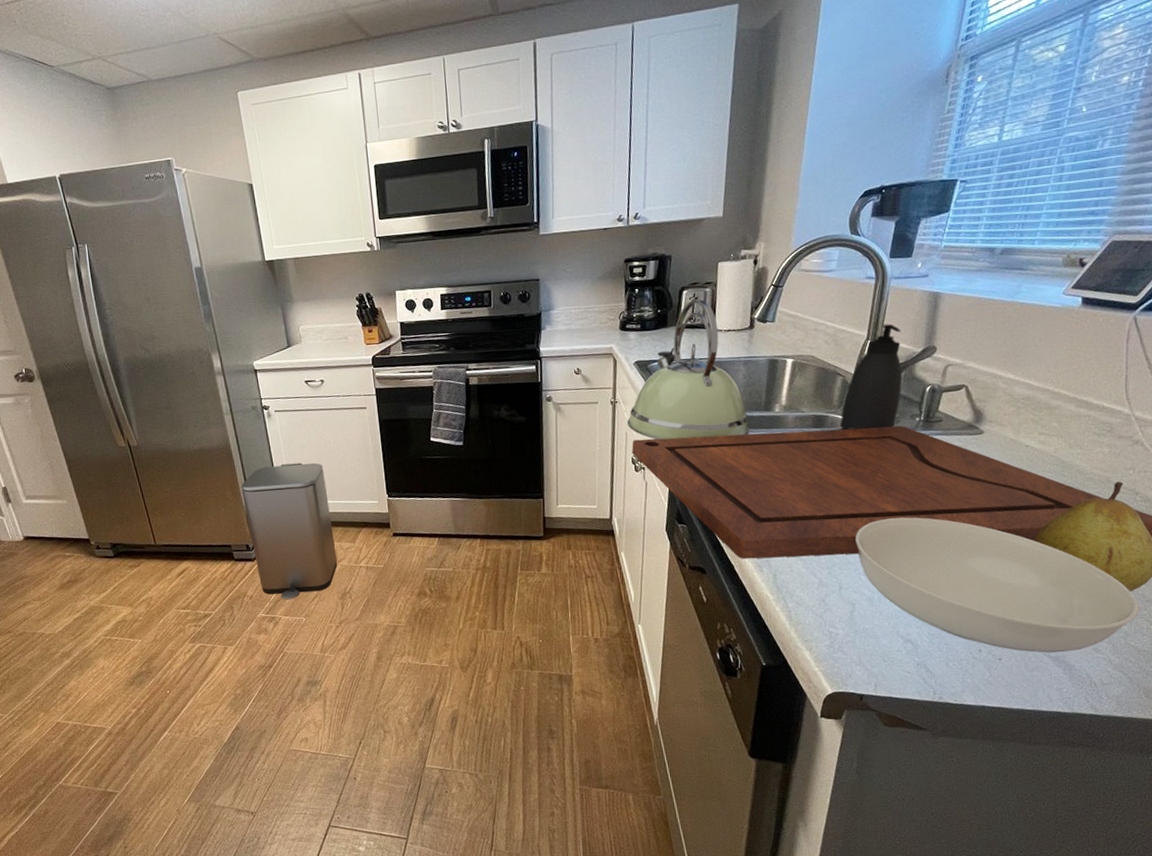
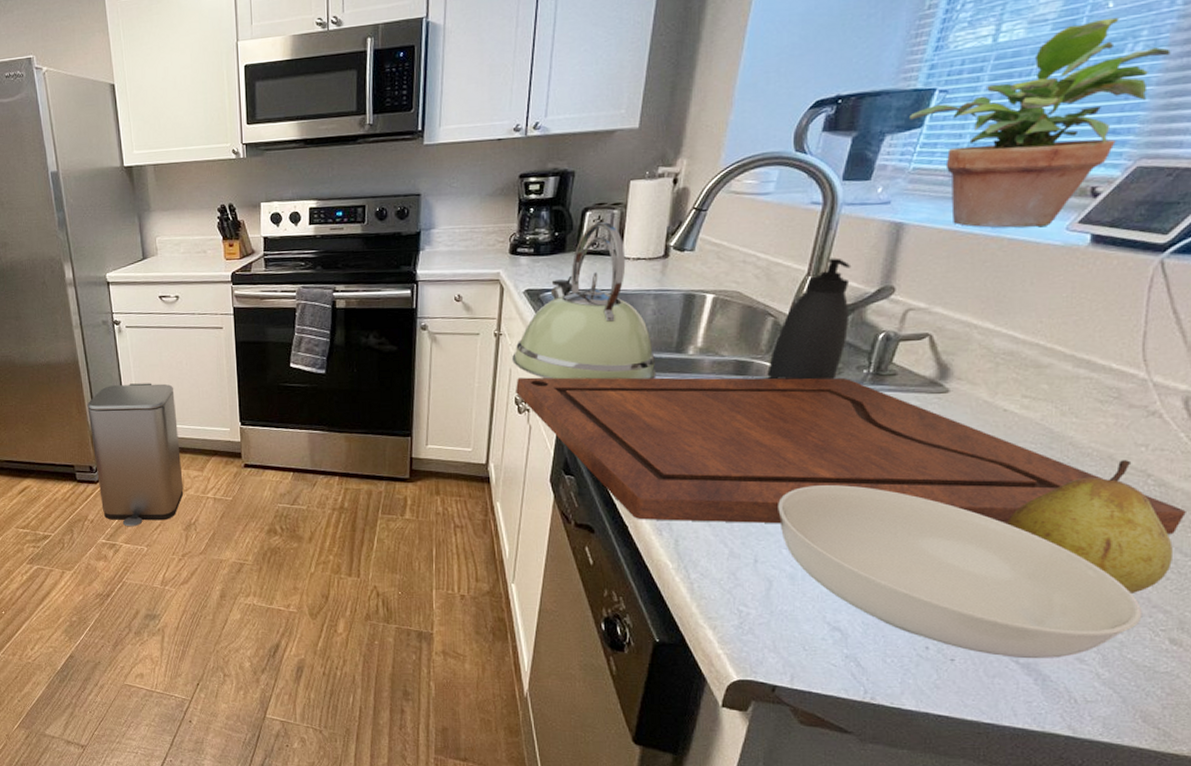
potted plant: none [939,119,1130,295] -> present [910,17,1171,228]

